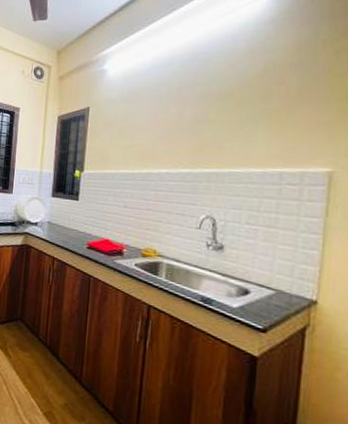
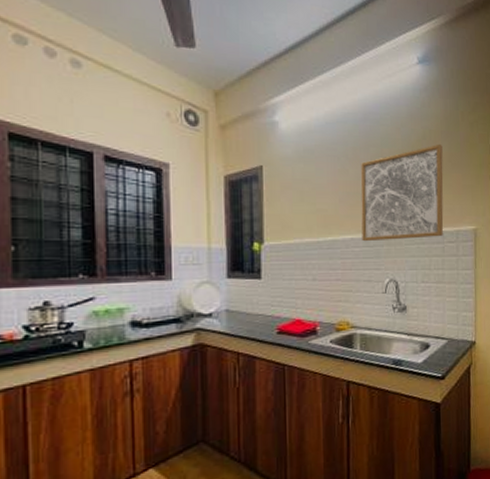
wall art: none [178,77,290,178] -> present [360,143,444,242]

